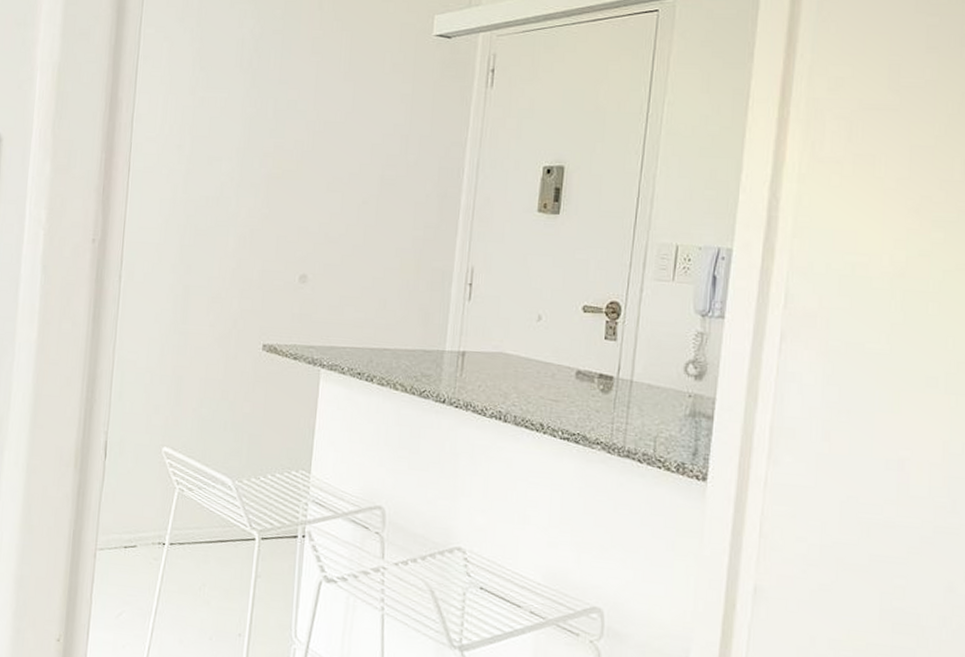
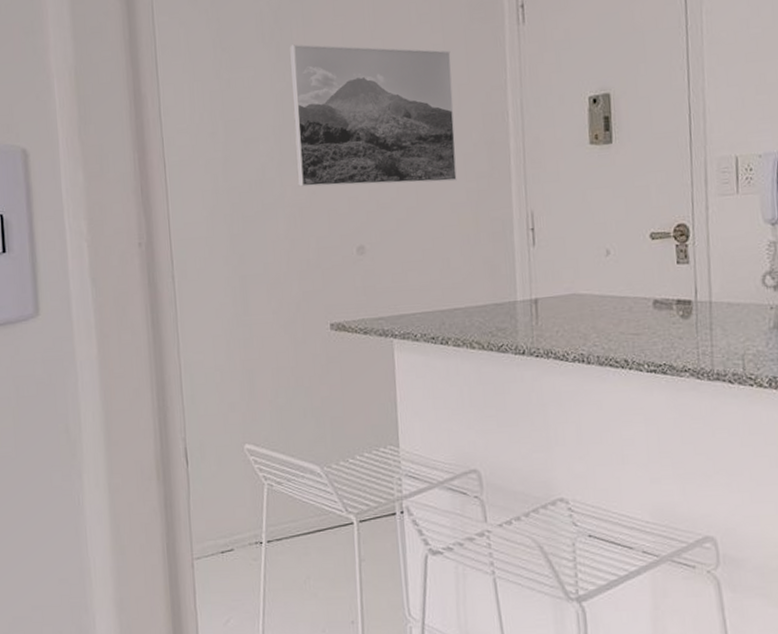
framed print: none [252,74,418,227] -> present [290,44,457,187]

